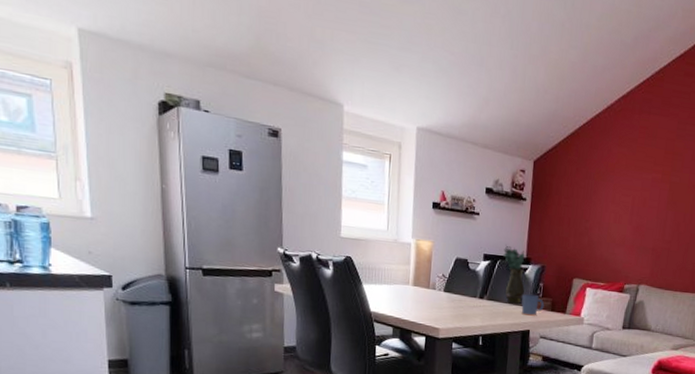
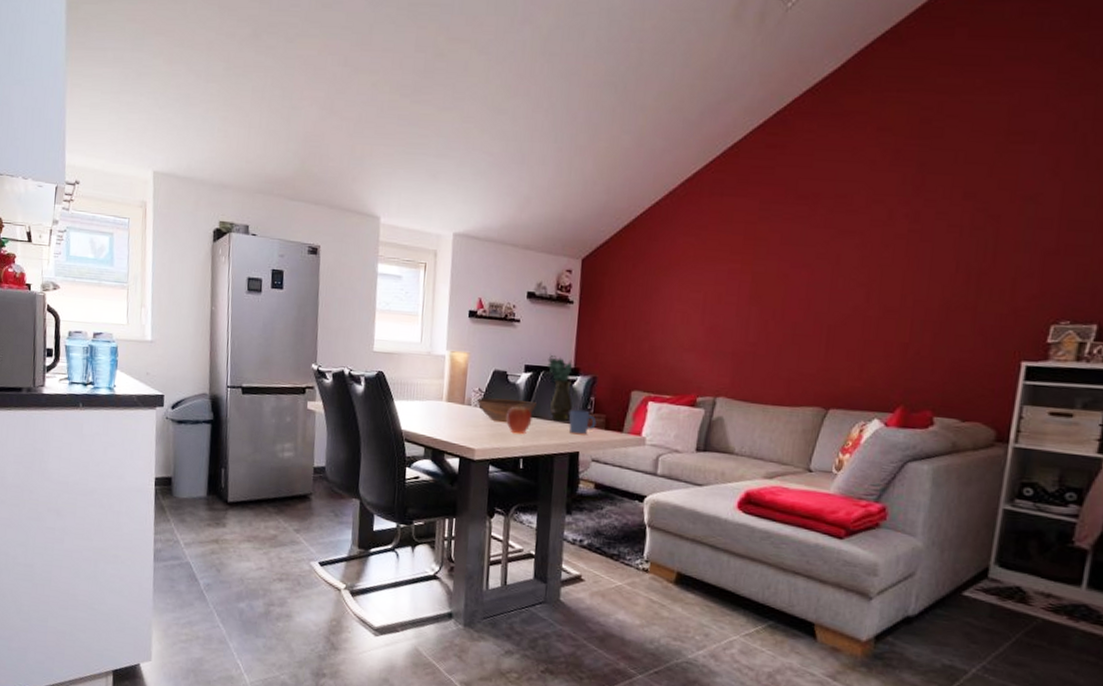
bowl: none [441,282,495,304] -> present [477,397,538,422]
fruit: none [467,289,490,315] -> present [505,405,533,434]

